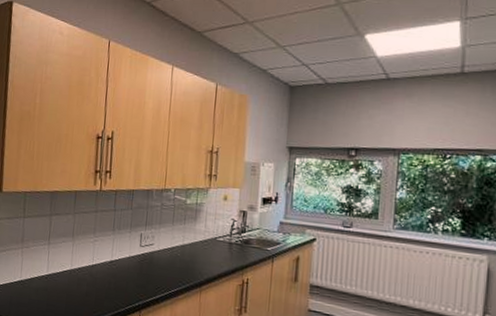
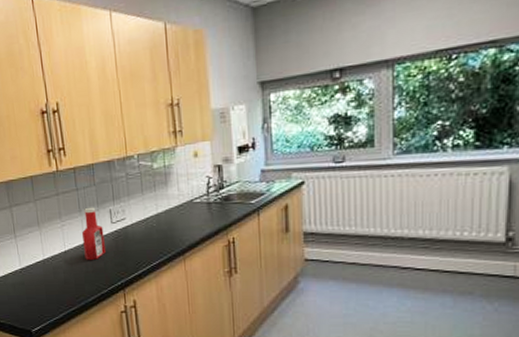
ketchup bottle: none [109,228,132,278] -> present [82,207,106,260]

